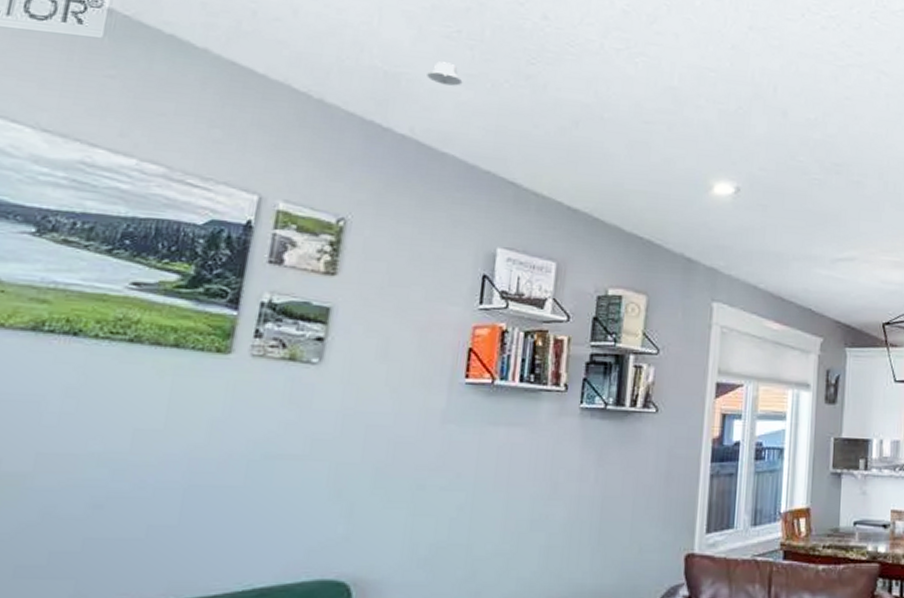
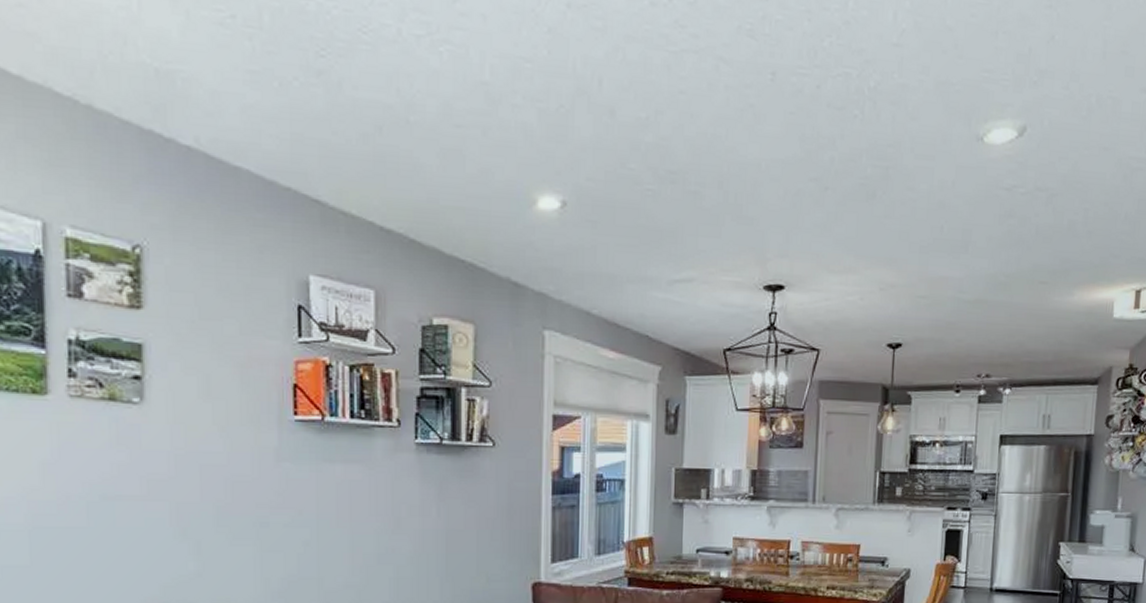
recessed light: present [427,61,463,86] -> none [204,55,246,86]

